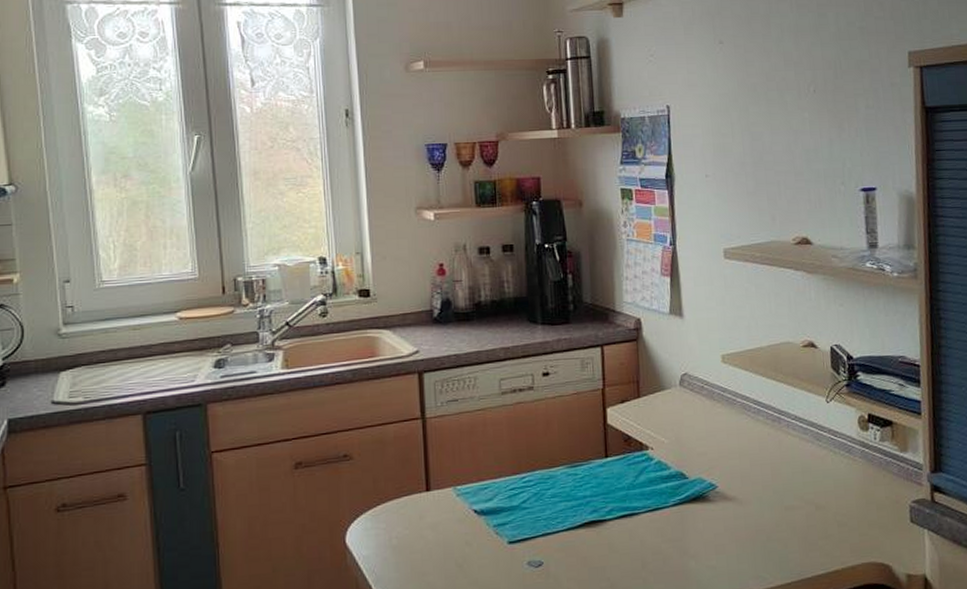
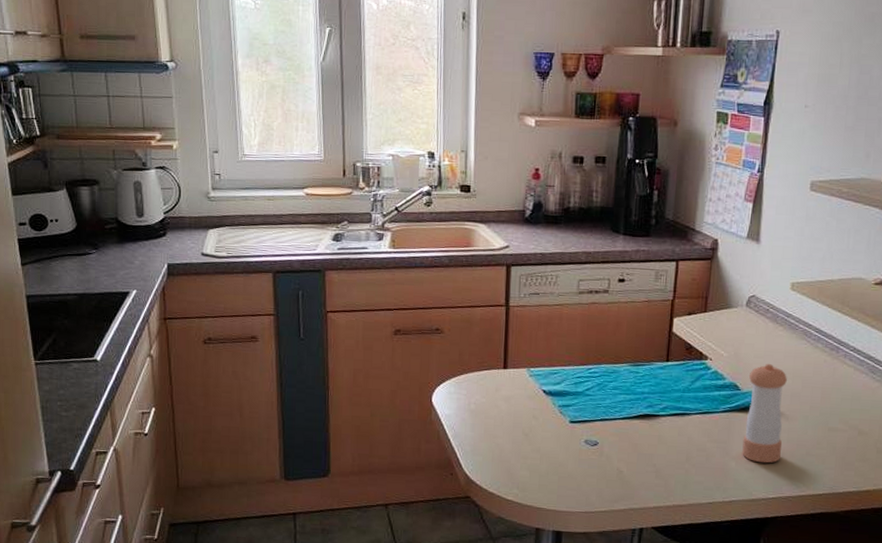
pepper shaker: none [694,444,741,558] -> present [742,363,787,464]

